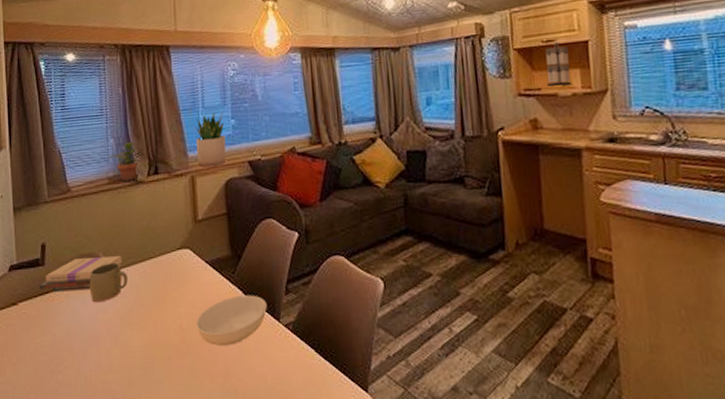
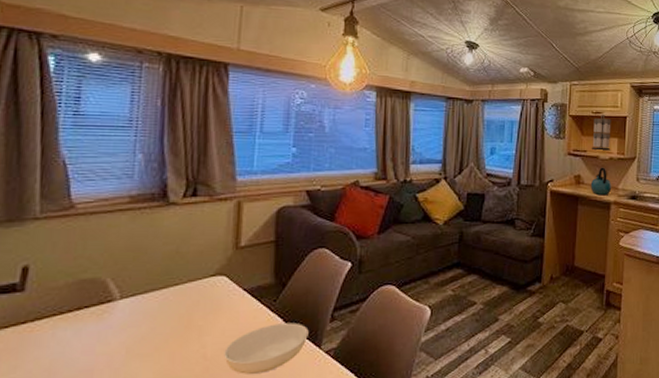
books: present [39,255,123,292] -> none [12,281,138,322]
mug: present [89,262,127,302] -> none [87,289,142,332]
potted plant: present [109,141,143,181] -> none [134,159,180,201]
planter: present [195,111,226,167] -> none [247,137,285,192]
kettle: none [551,106,581,141] -> present [590,167,612,196]

